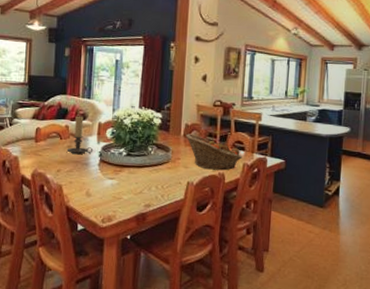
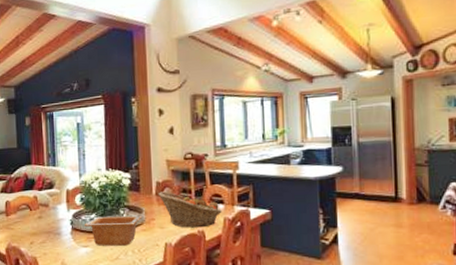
candle holder: present [66,116,92,155] -> none [37,185,63,225]
serving bowl: none [112,151,169,181] -> present [84,215,143,246]

